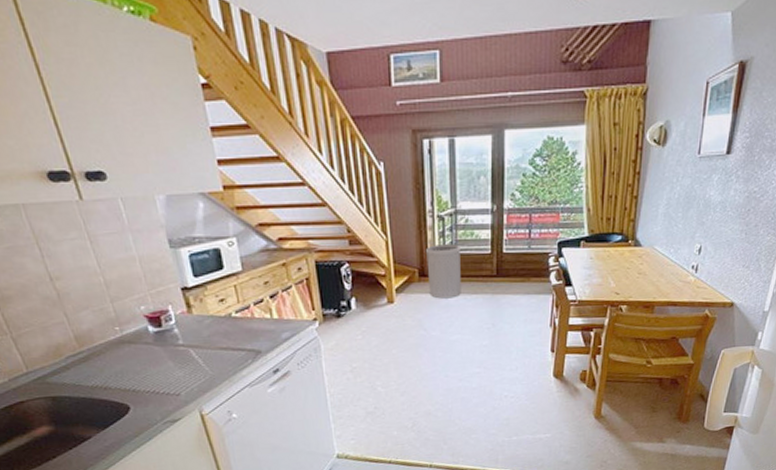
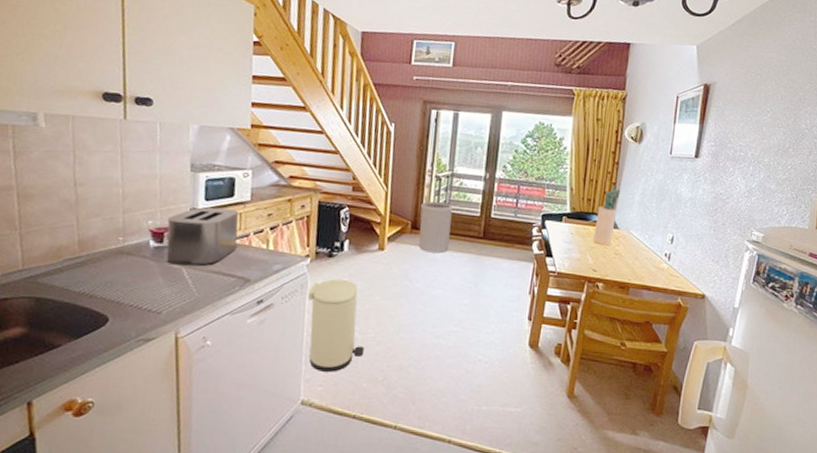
toaster: none [160,282,240,347] -> present [166,207,239,267]
pedal bin: none [324,338,390,427] -> present [308,279,364,372]
vase: none [615,195,644,267] -> present [593,182,621,246]

